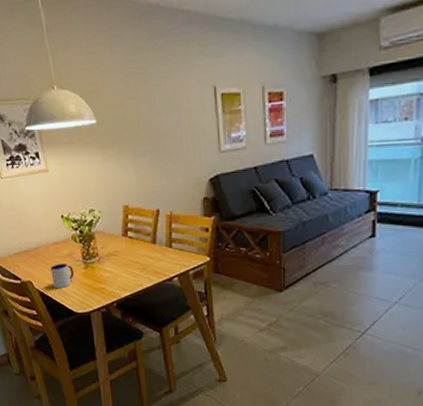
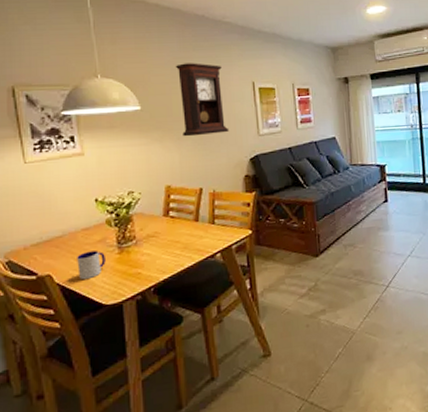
pendulum clock: none [128,65,187,154] -> present [175,63,230,137]

